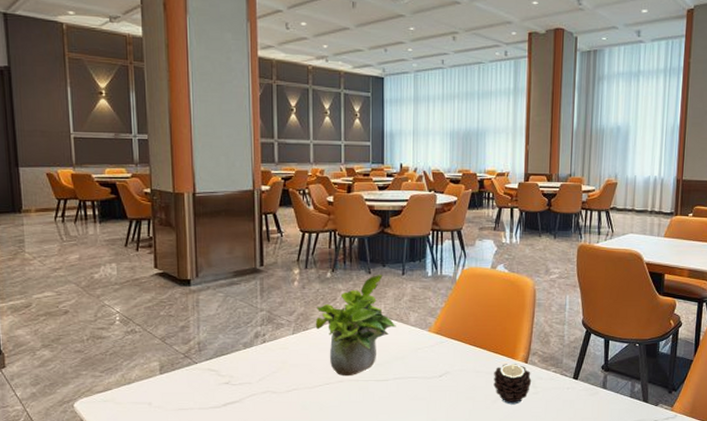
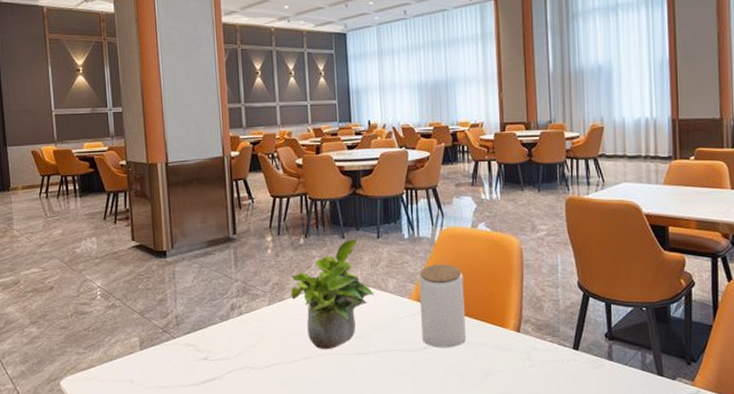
jar: none [438,301,480,376] -> present [418,264,466,348]
candle: present [494,364,532,405] -> none [483,333,526,380]

